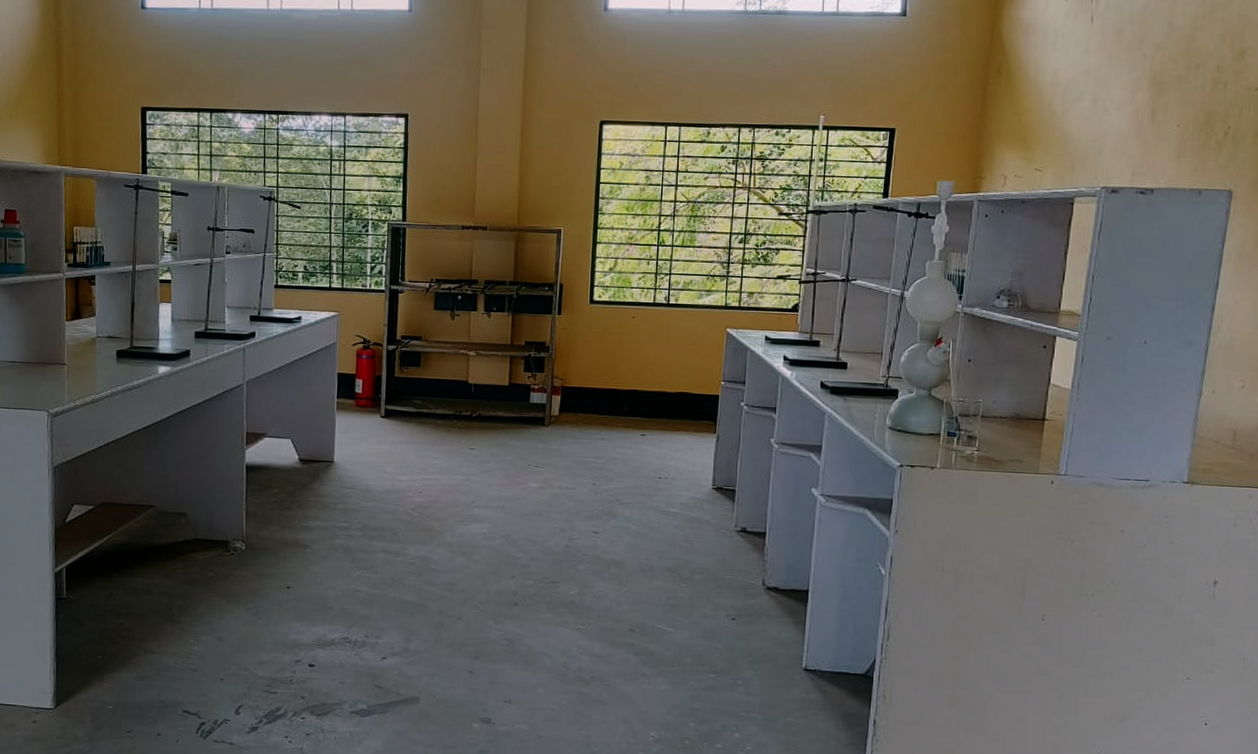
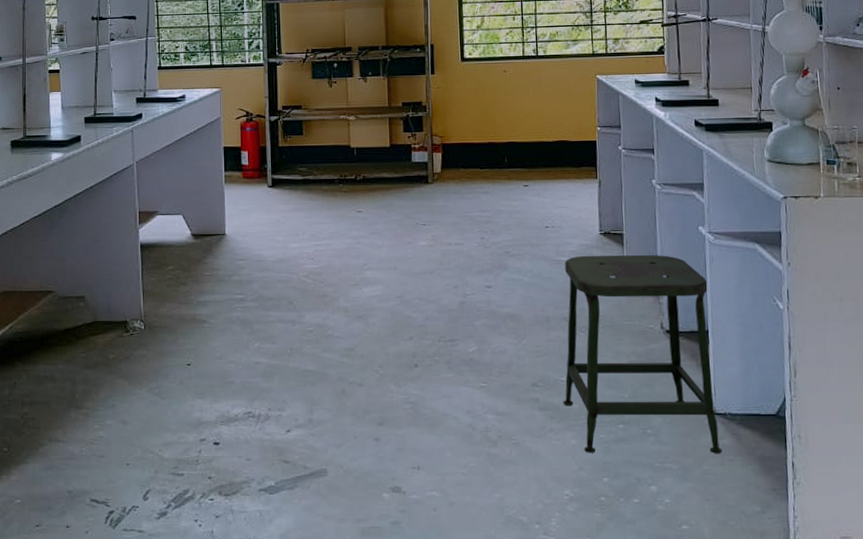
stool: none [658,508,814,708] -> present [563,255,722,454]

